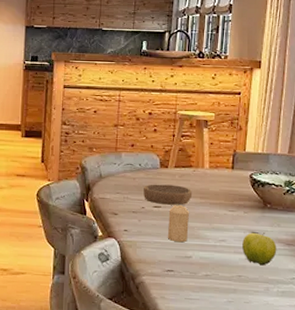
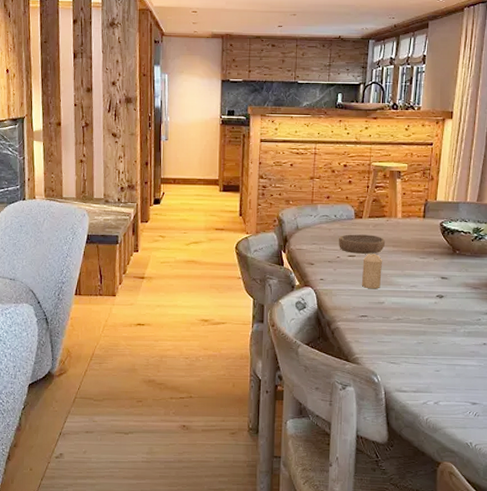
fruit: present [242,232,277,266] -> none [432,277,465,309]

